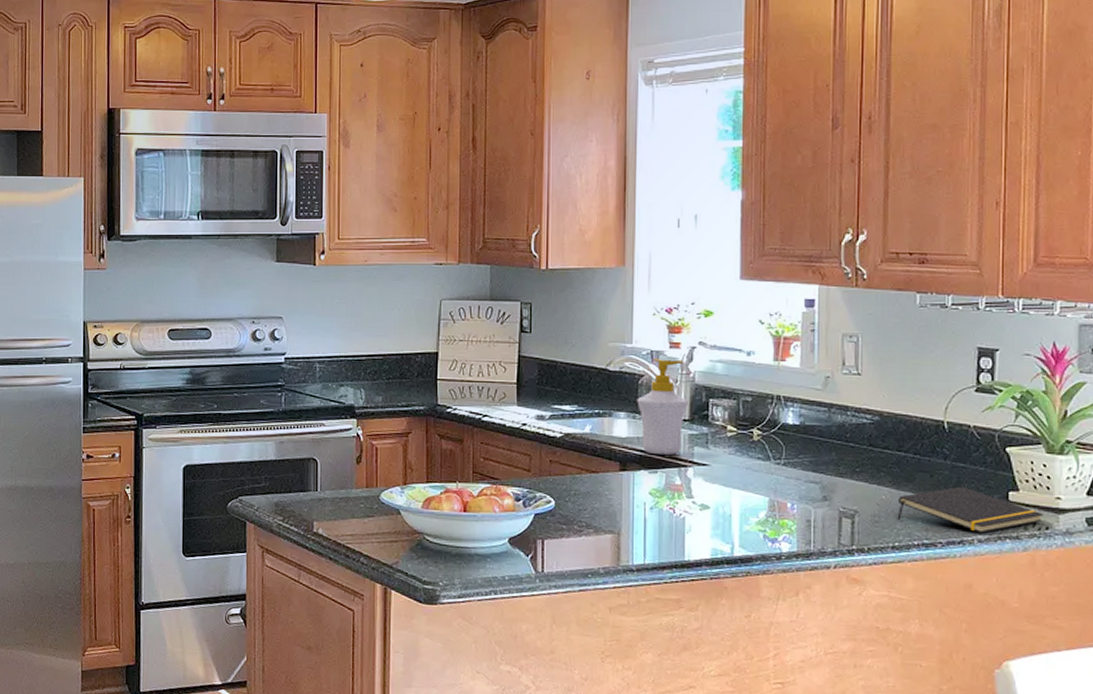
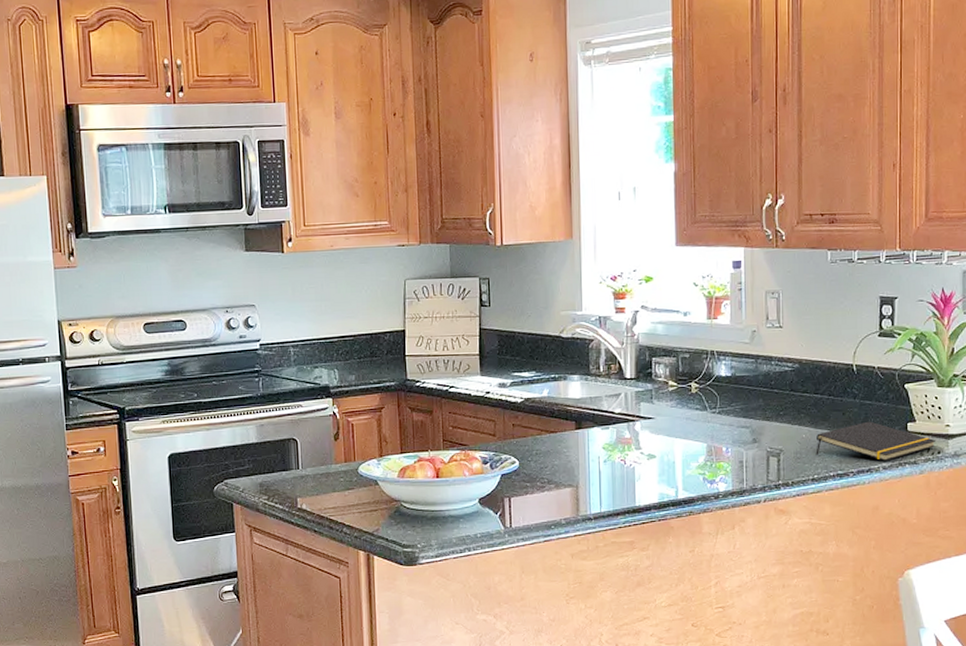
soap bottle: present [637,359,688,456] -> none [588,323,634,413]

